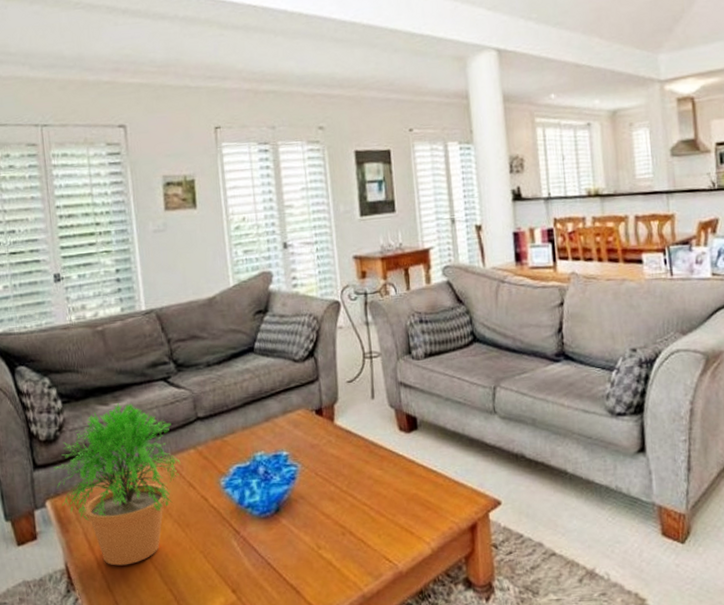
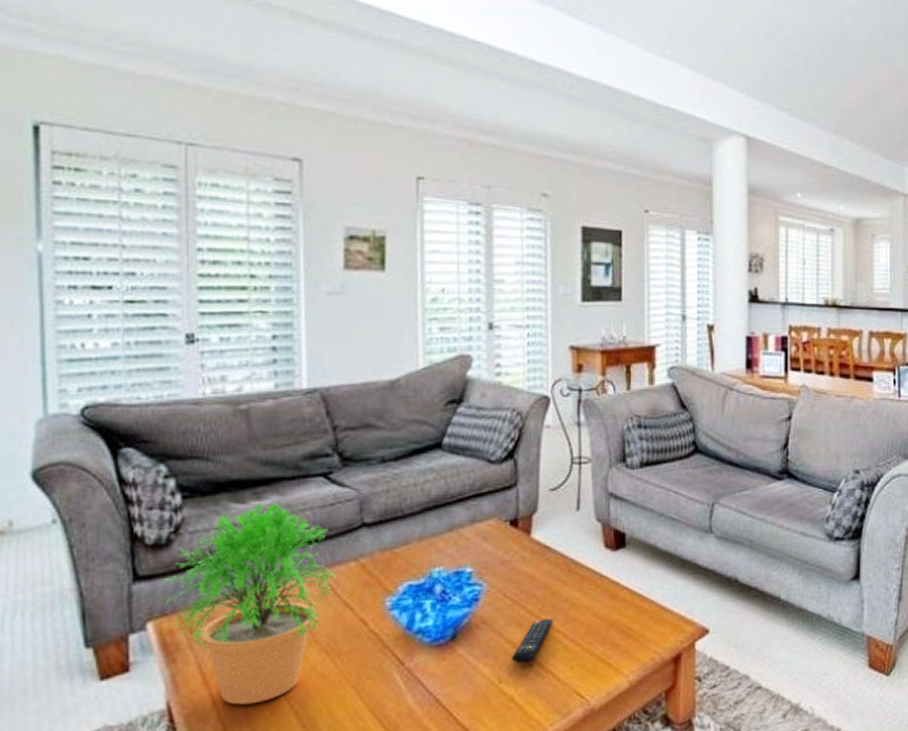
remote control: none [327,494,360,532] -> present [512,619,553,663]

